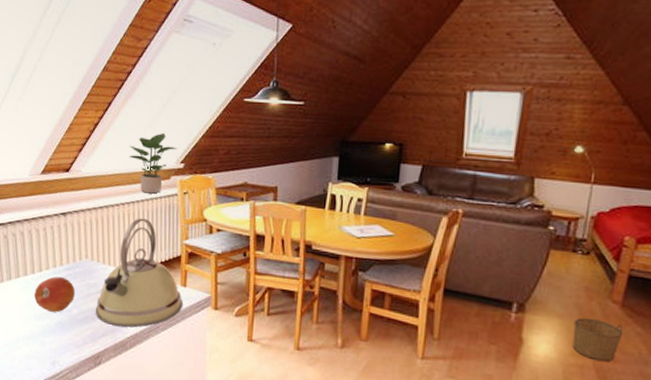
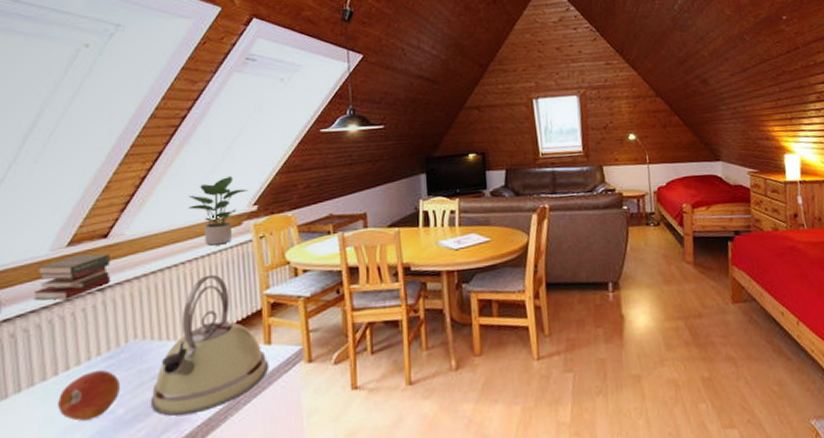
books: none [19,181,71,217] -> present [34,253,111,301]
basket: present [573,317,624,362] -> none [661,281,701,320]

